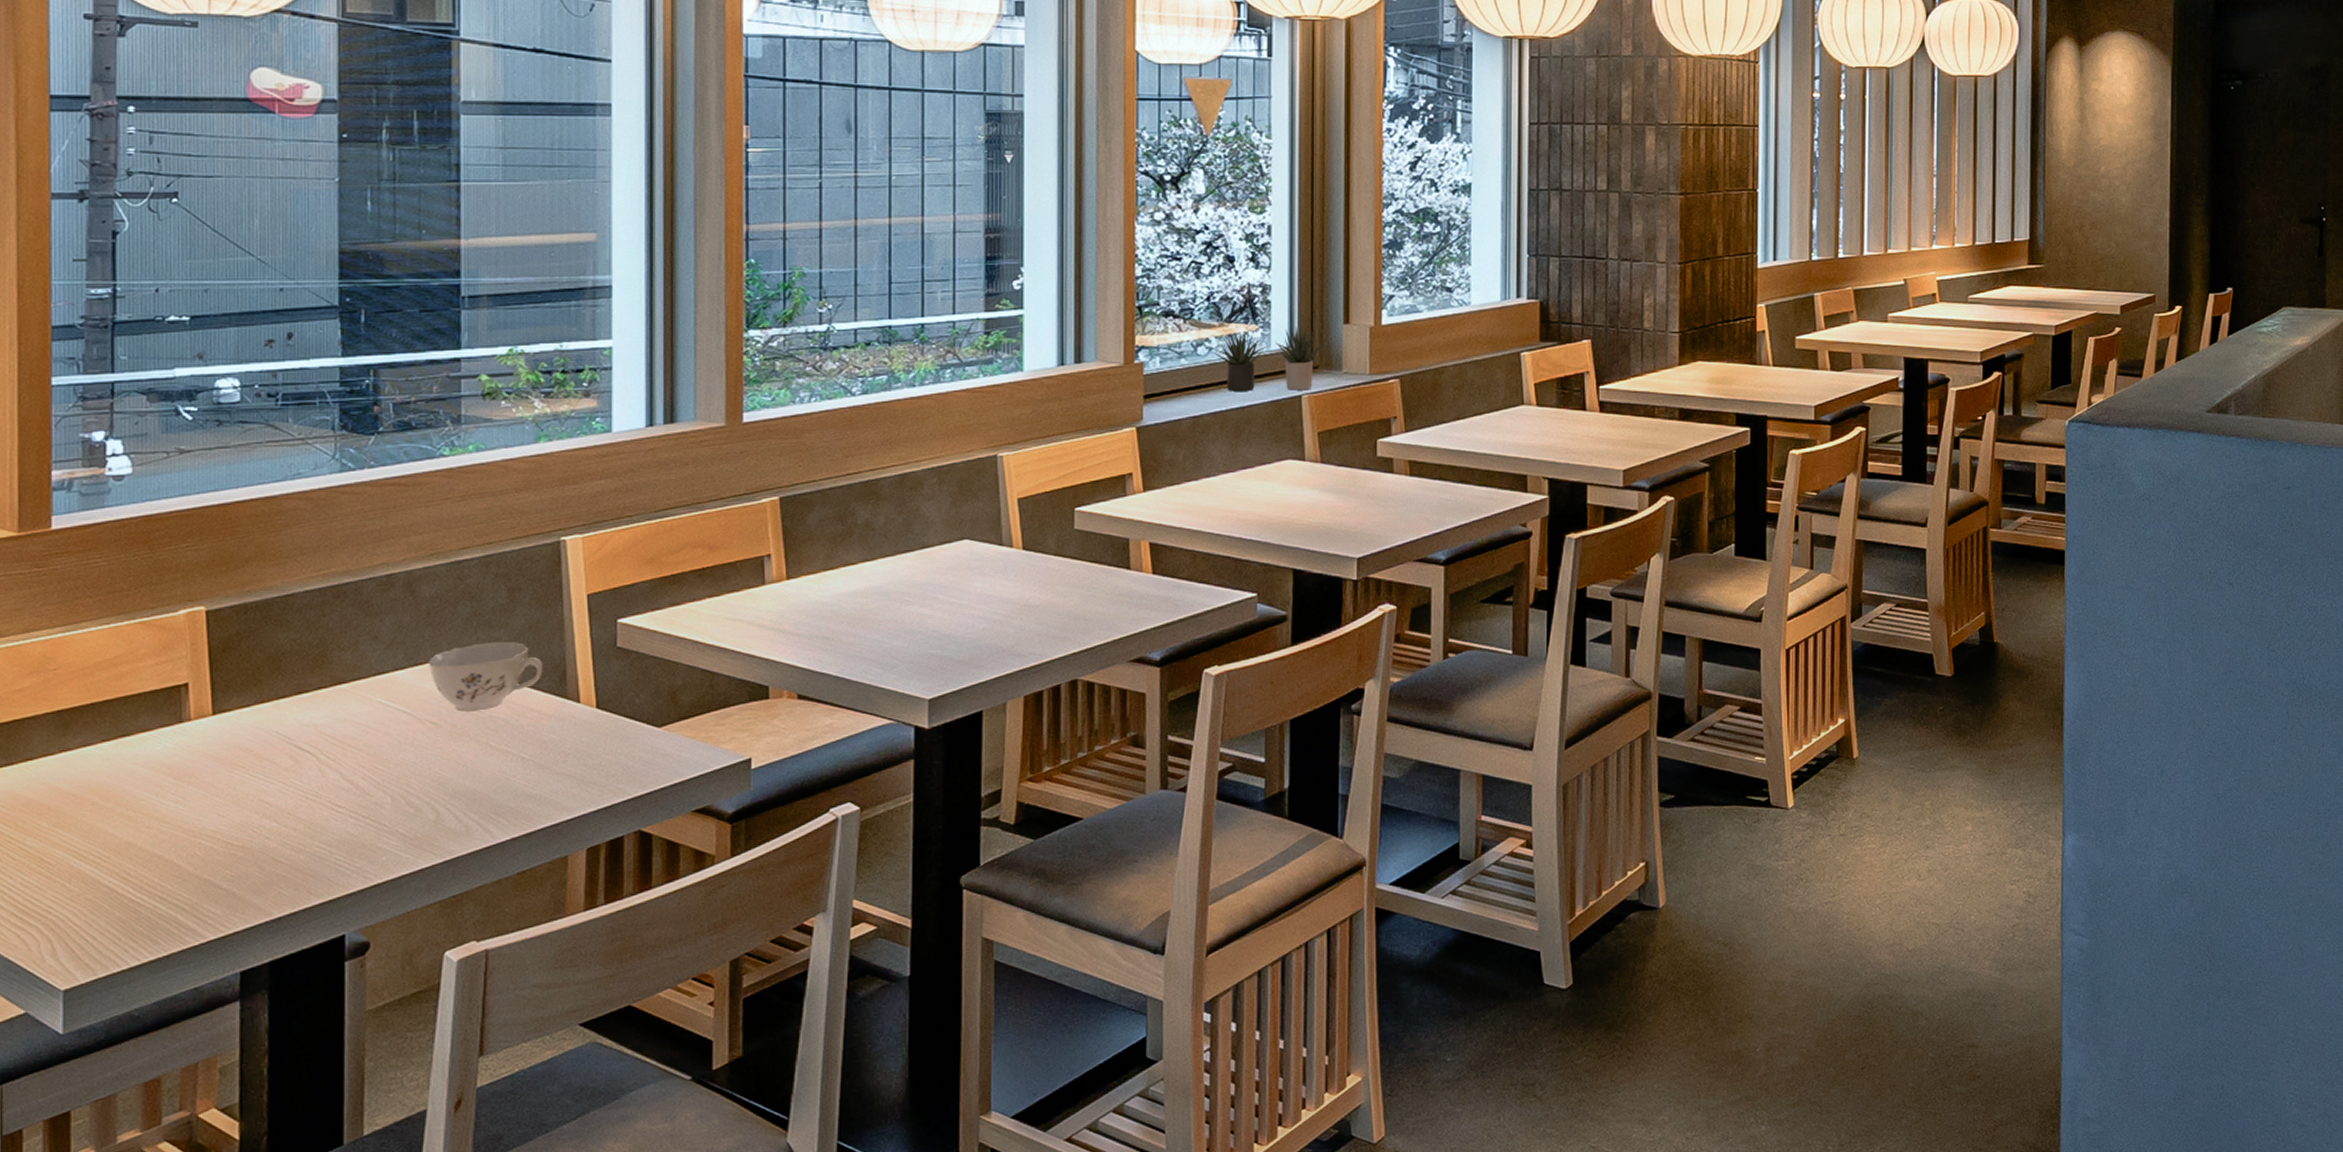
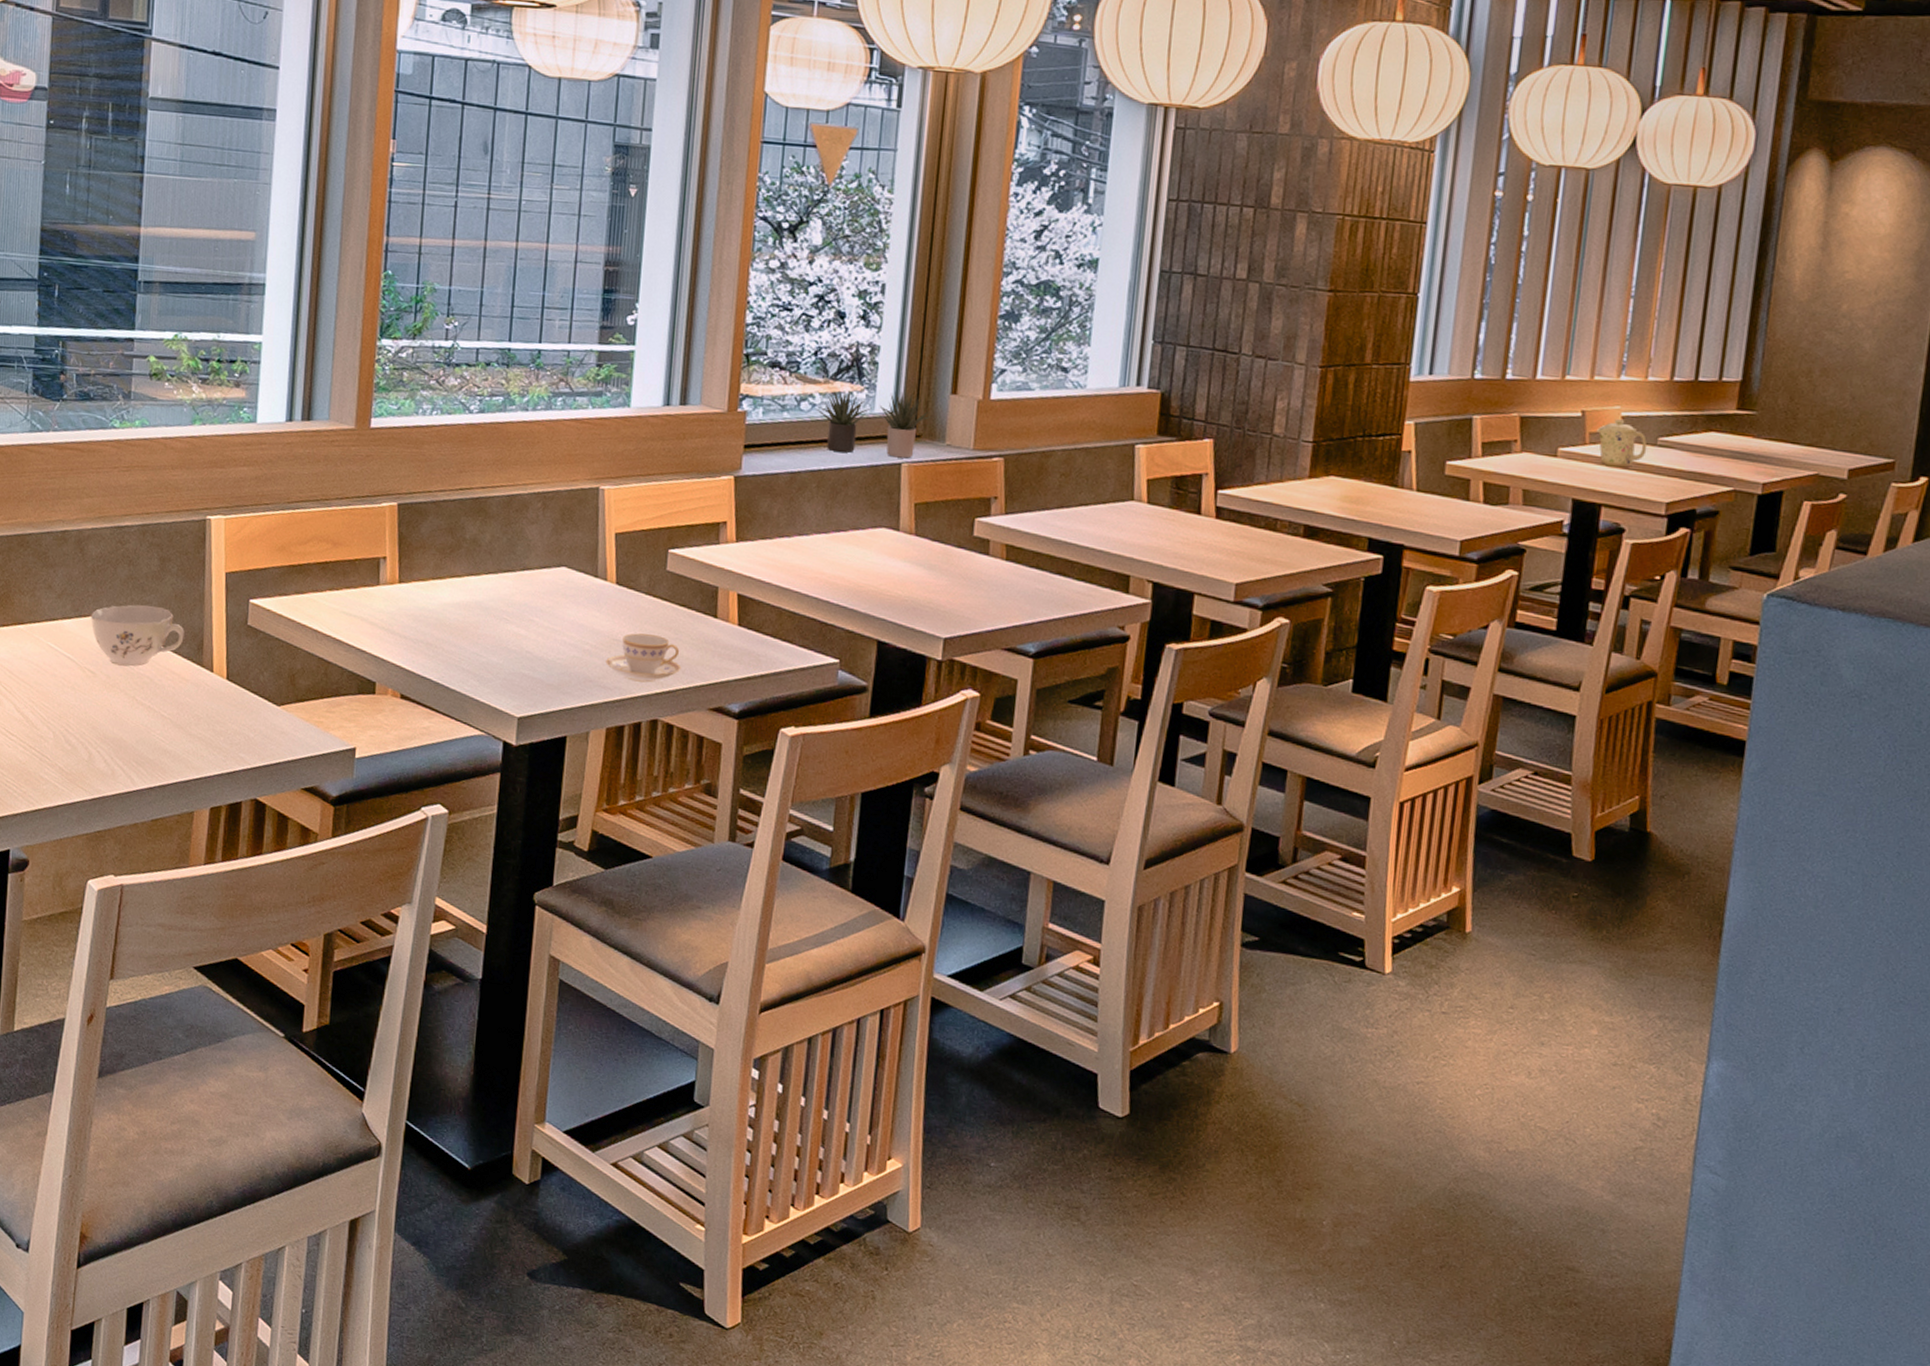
teacup: none [1018,595,1098,645] -> present [606,633,682,683]
mug: none [1917,283,1960,327] -> present [1595,419,1647,469]

